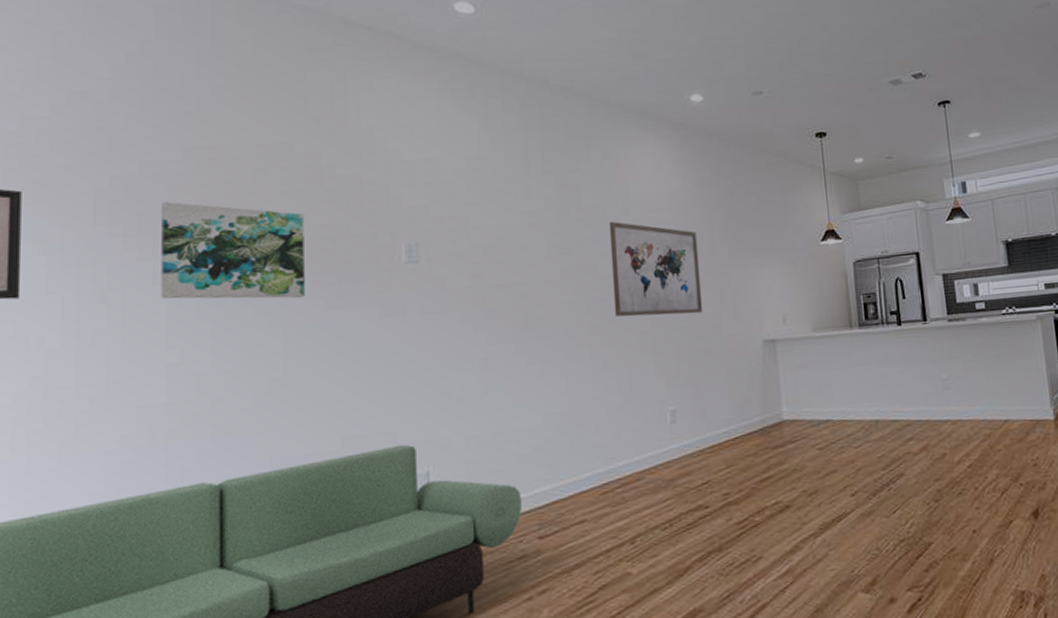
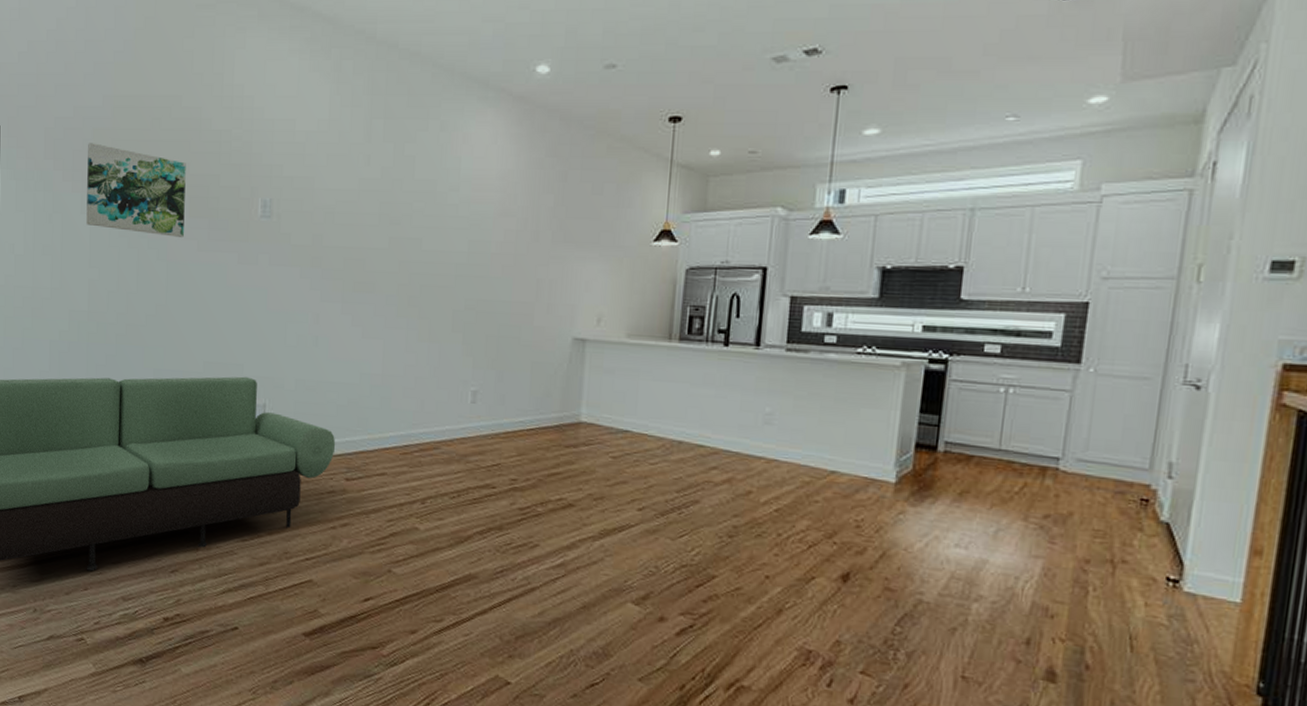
wall art: present [608,222,703,317] -> none [432,197,523,301]

